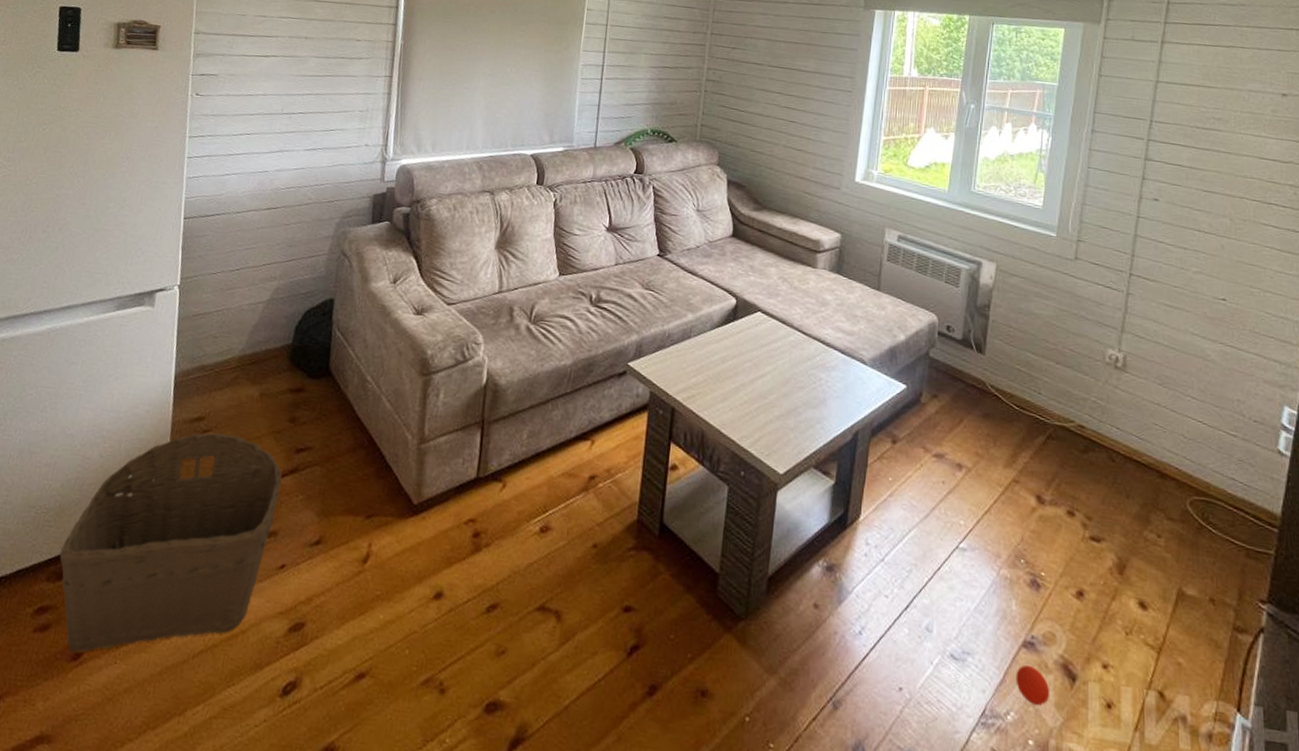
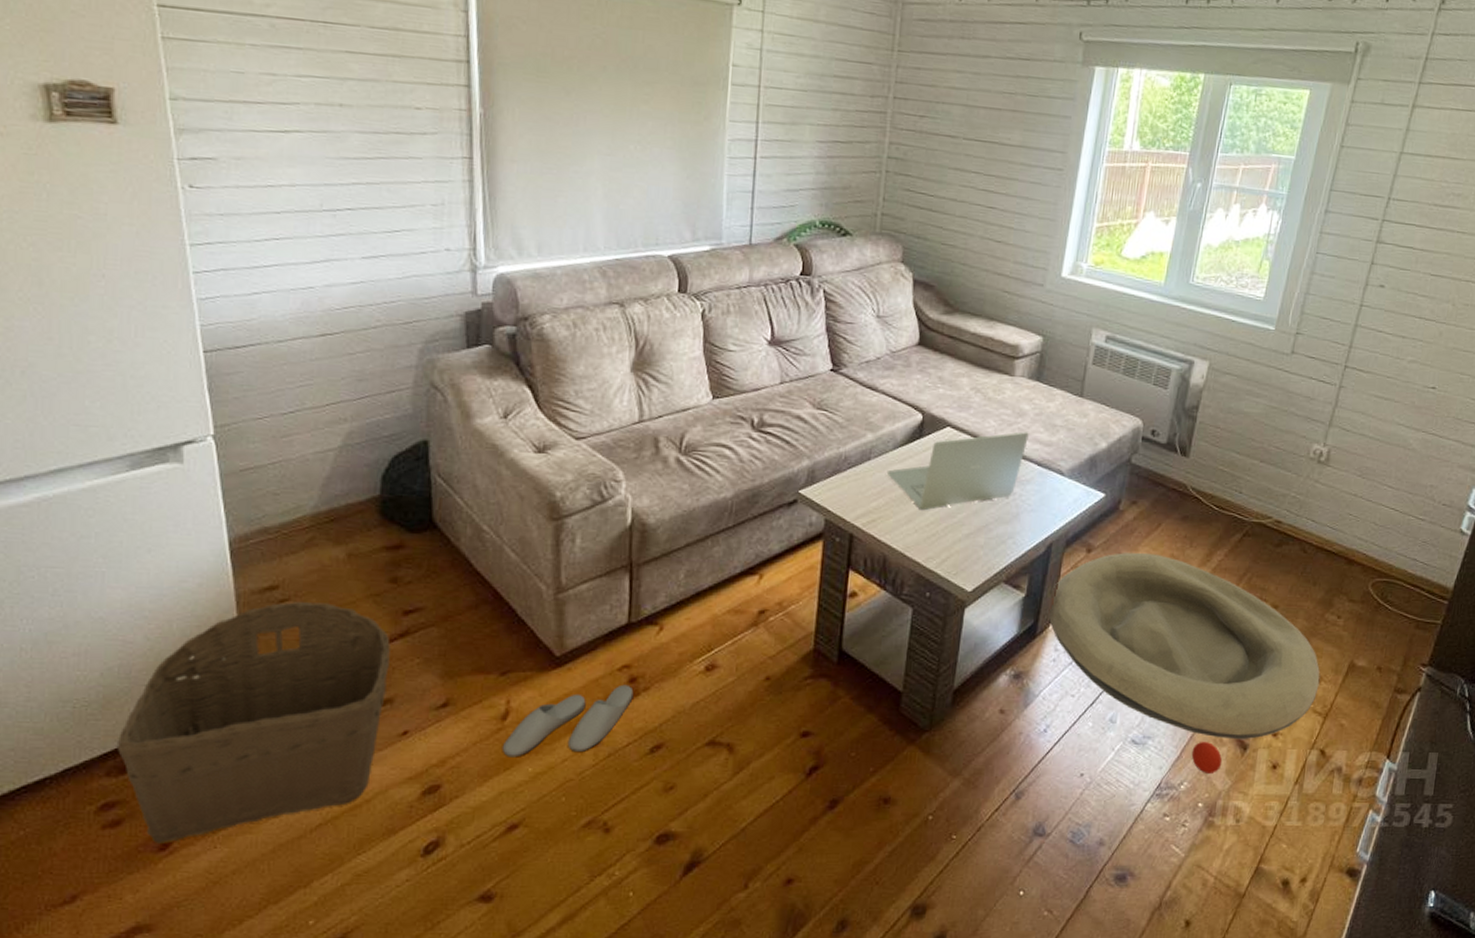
slippers: none [359,538,477,604] -> present [501,684,634,758]
laptop: none [704,320,832,389] -> present [886,432,1029,510]
dog bed: none [856,446,1147,669] -> present [1047,552,1320,740]

